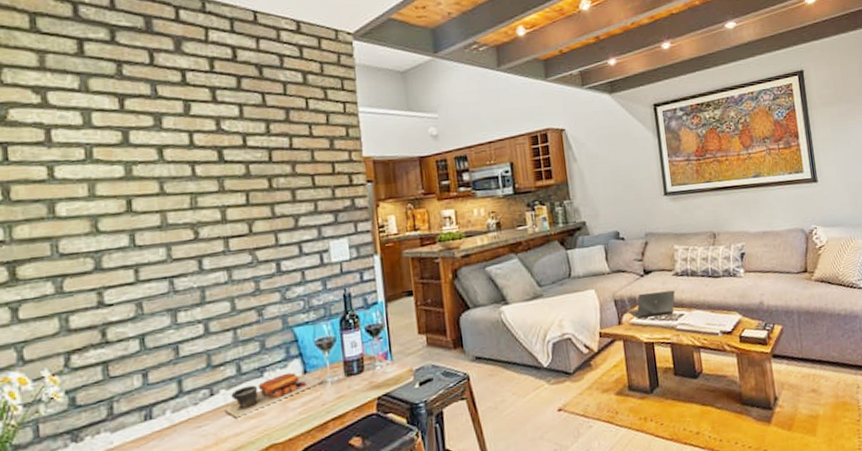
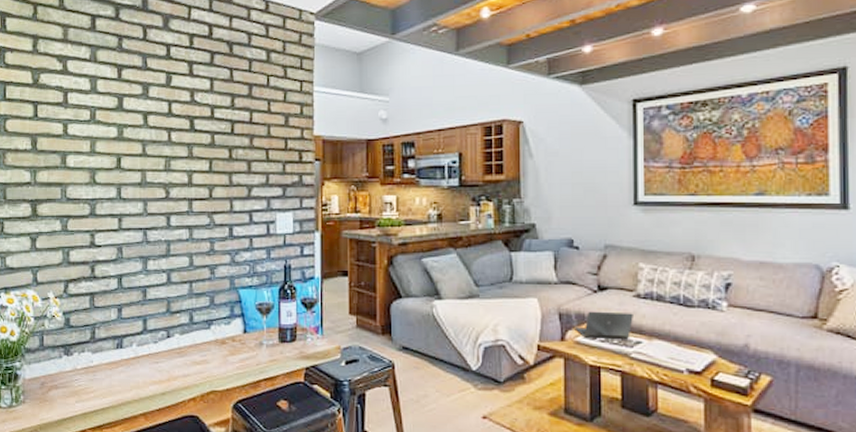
food platter: present [225,372,323,418] -> none [177,329,260,361]

